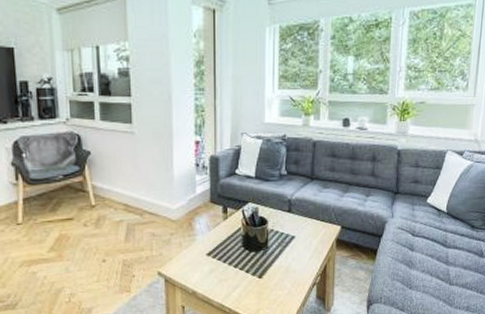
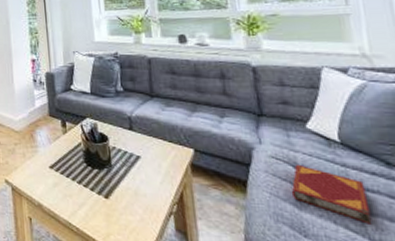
hardback book: none [407,232,455,273] -> present [291,164,373,225]

